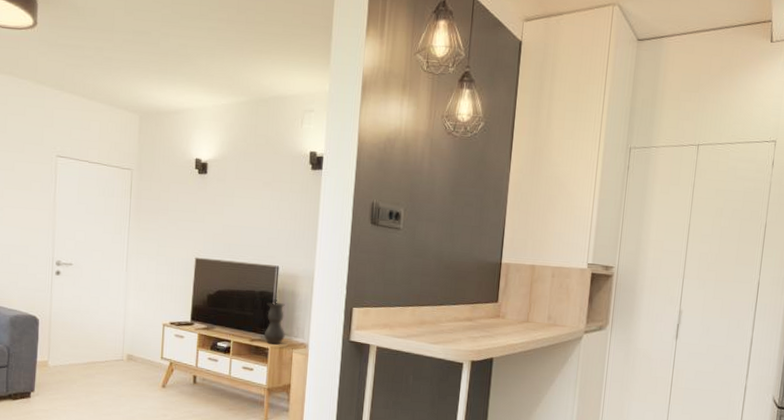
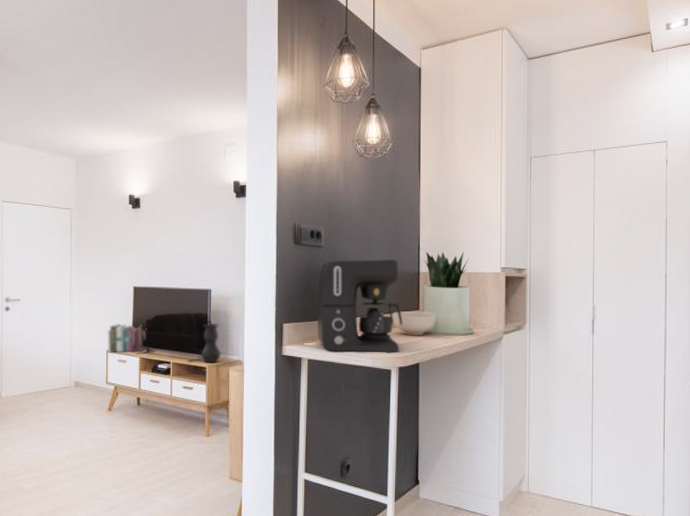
books: none [164,296,212,329] -> present [106,323,152,353]
coffee maker: none [388,244,480,346] -> present [316,258,403,353]
bowl: none [469,302,516,330] -> present [392,310,436,336]
planter: none [501,241,556,333] -> present [422,251,475,336]

